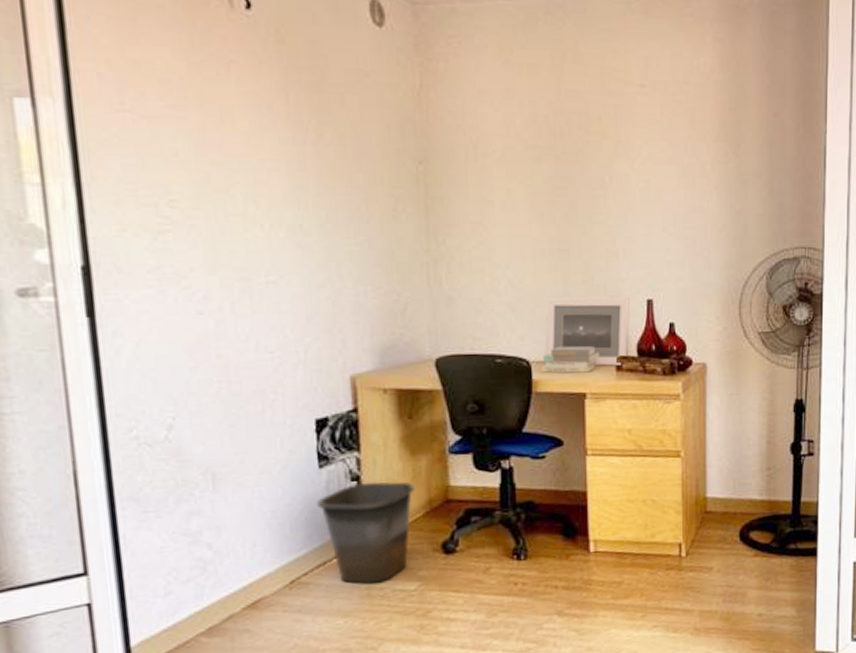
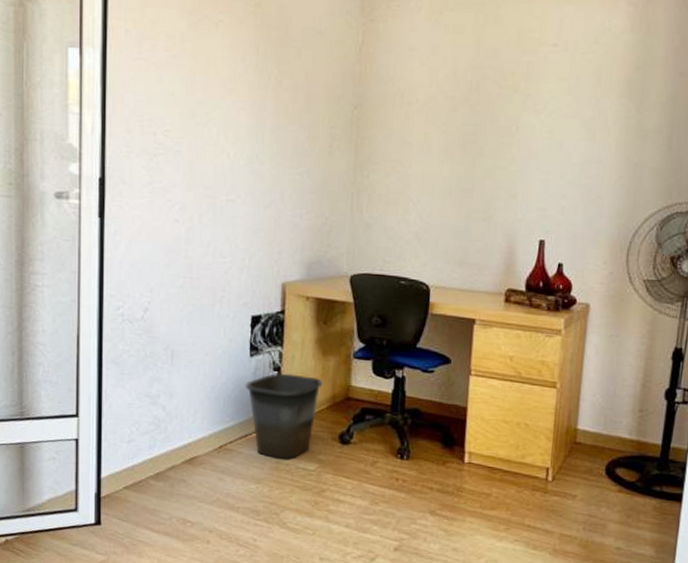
books: present [541,346,599,373] -> none [438,275,491,301]
picture frame: present [544,297,630,366] -> none [442,231,523,298]

